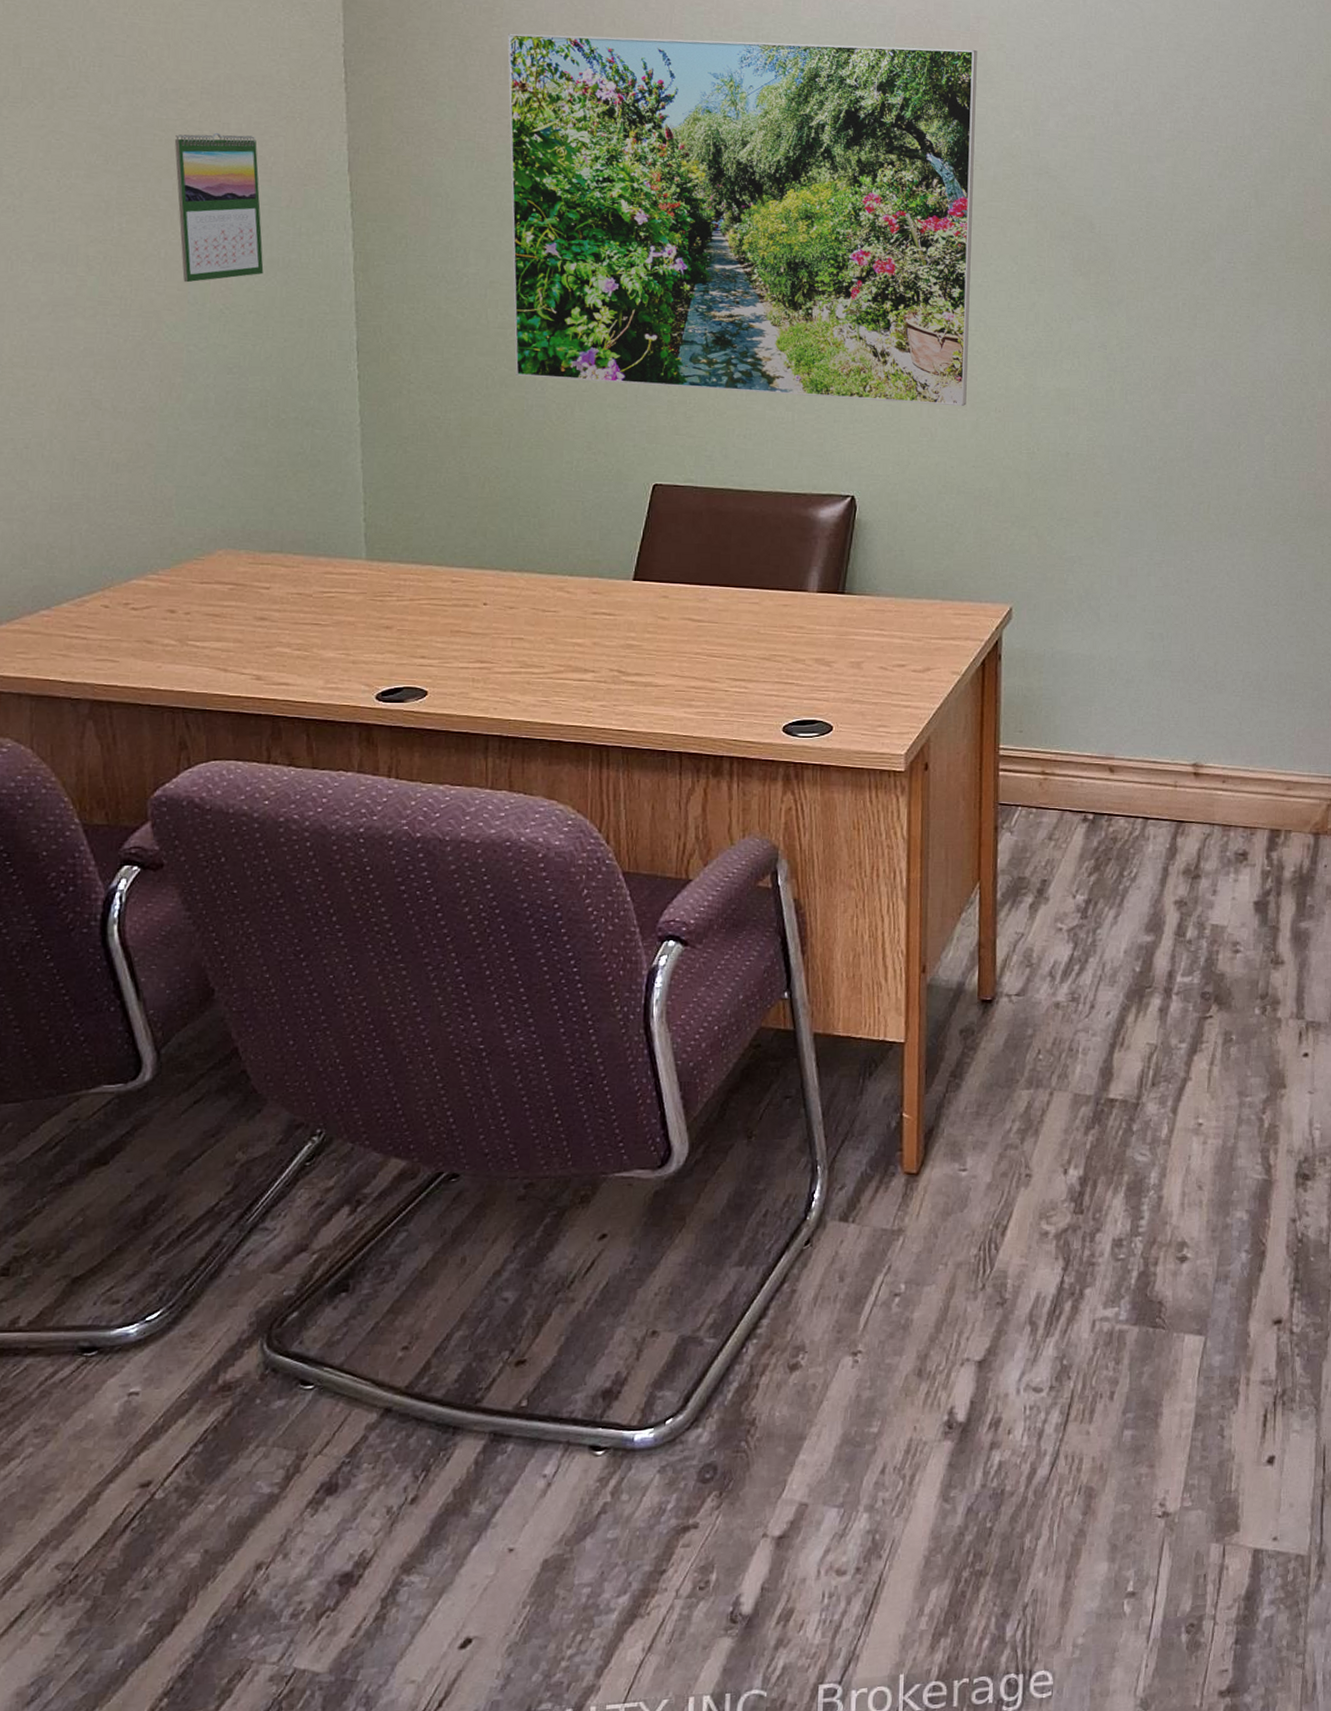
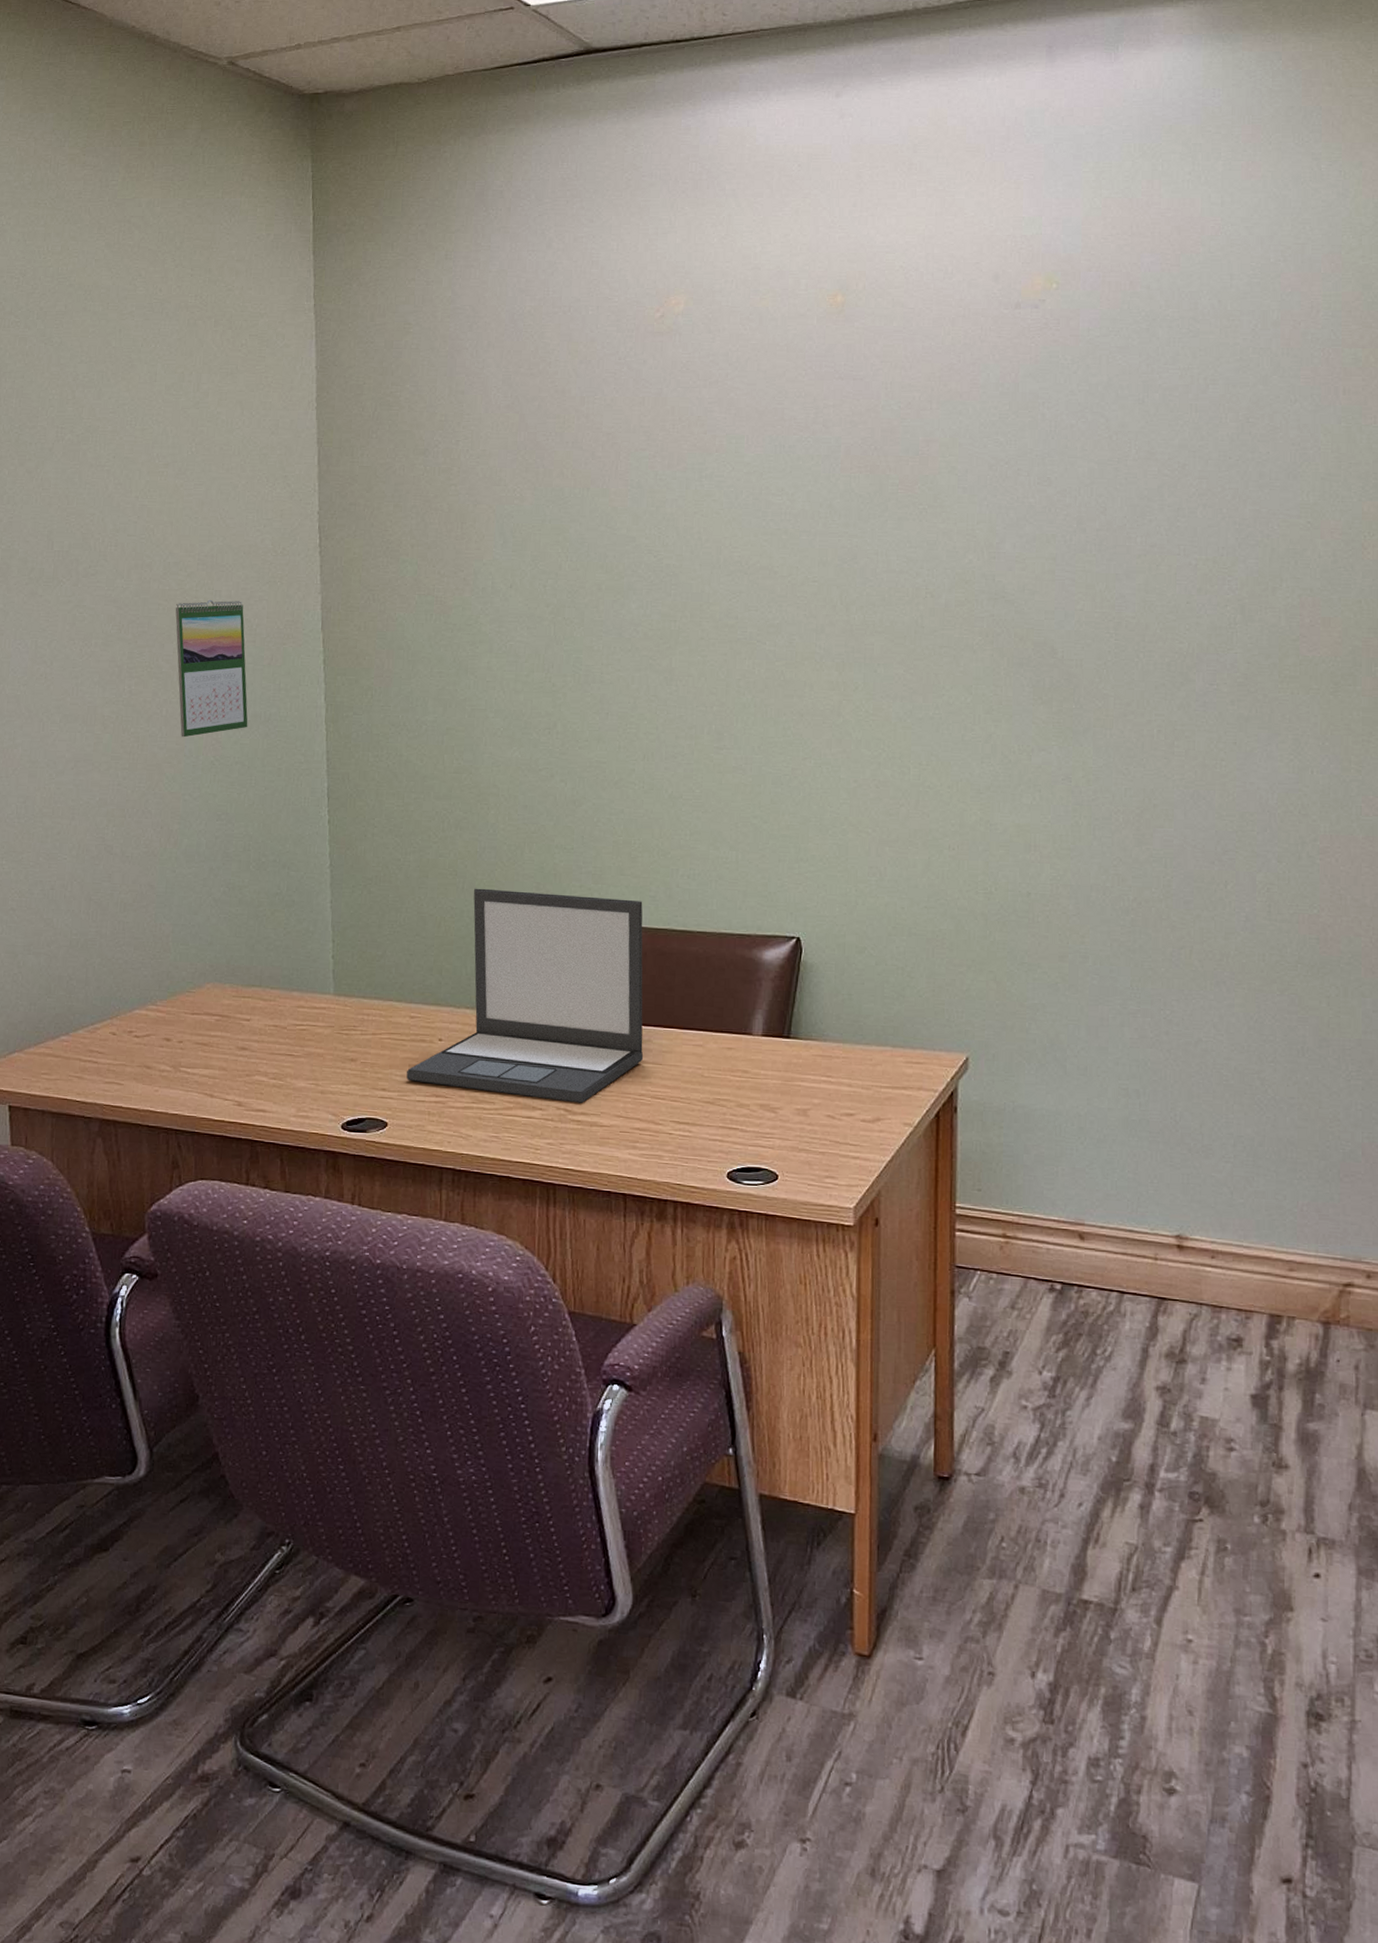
laptop: none [448,447,699,664] -> present [407,888,643,1103]
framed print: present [507,33,977,407] -> none [463,474,927,845]

